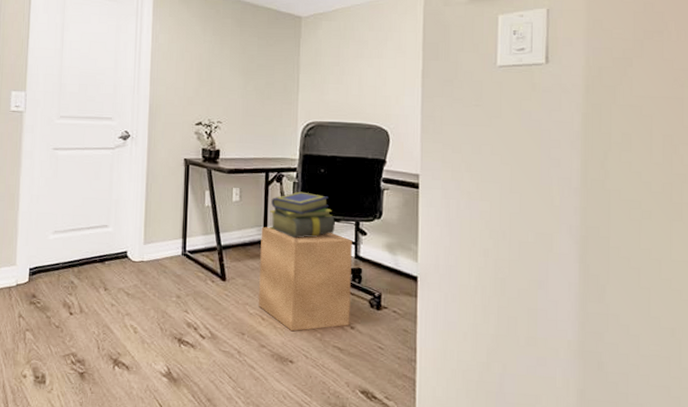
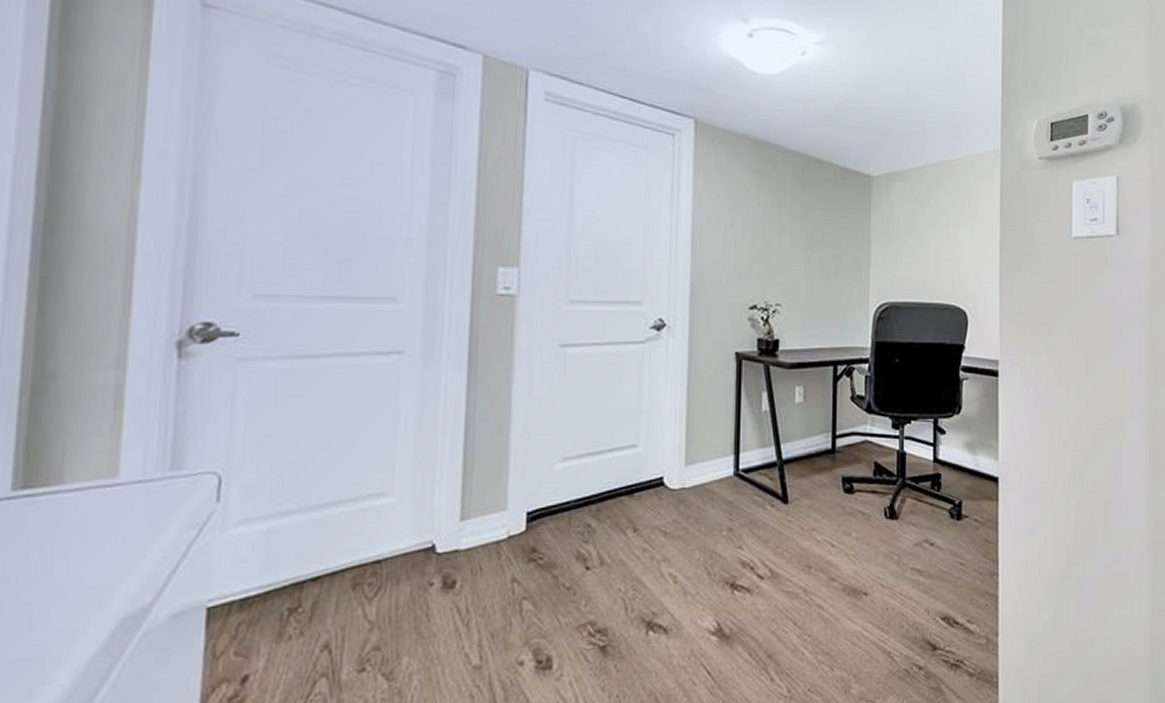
cardboard box: present [259,227,352,332] -> none [827,432,930,557]
stack of books: present [269,191,335,238] -> none [839,387,912,443]

